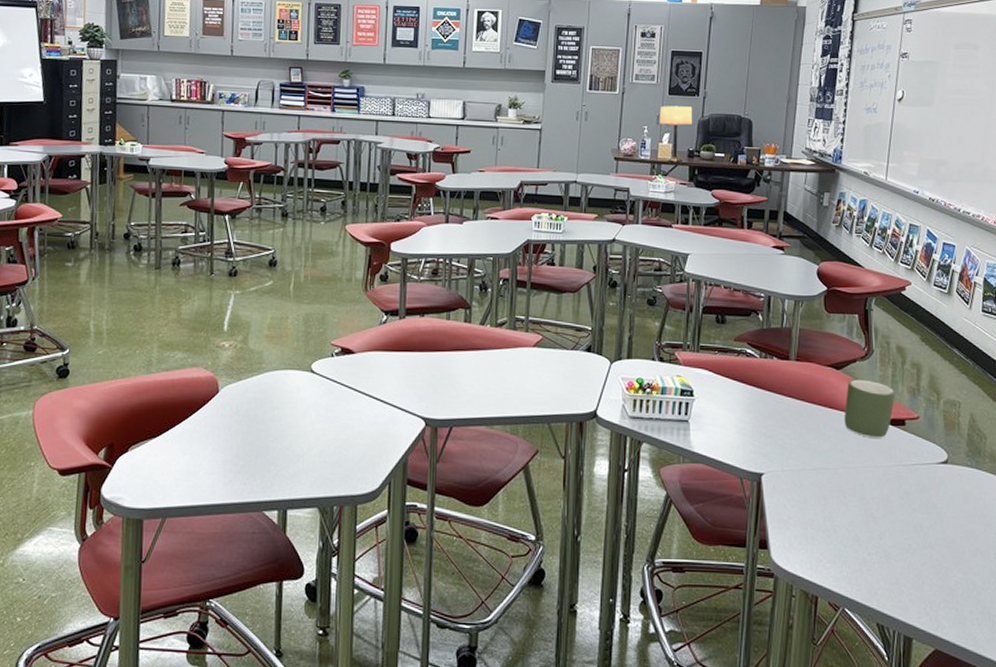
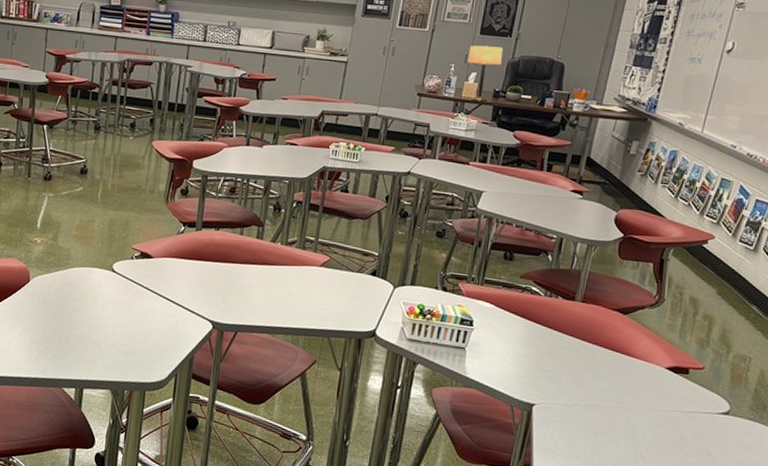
mug: present [844,379,896,439] -> none [624,325,683,384]

